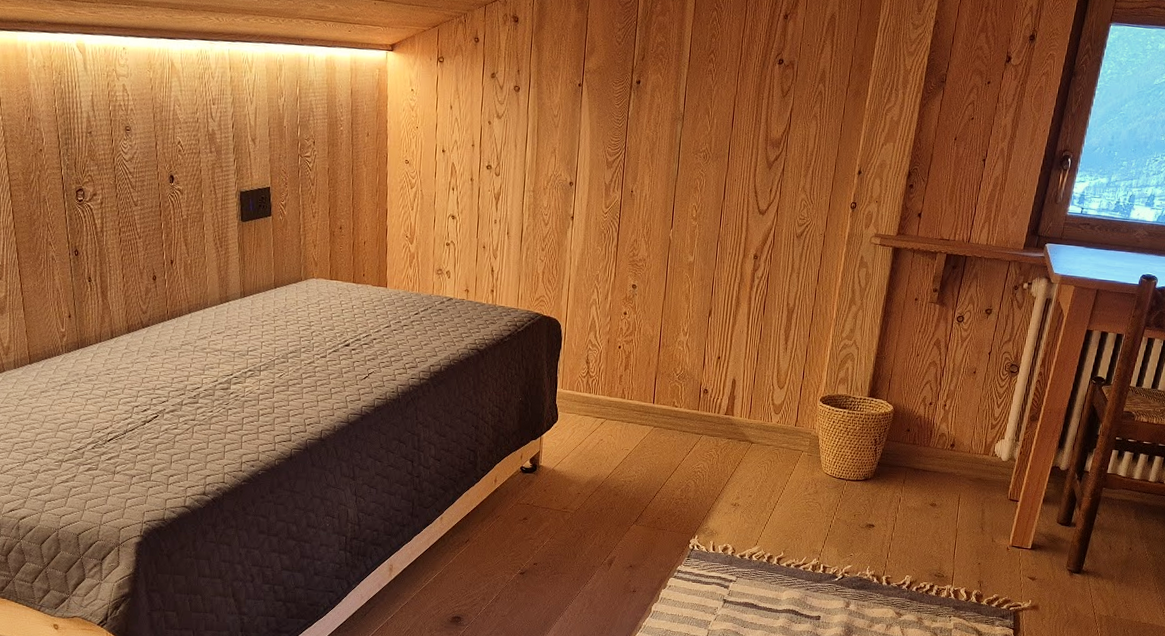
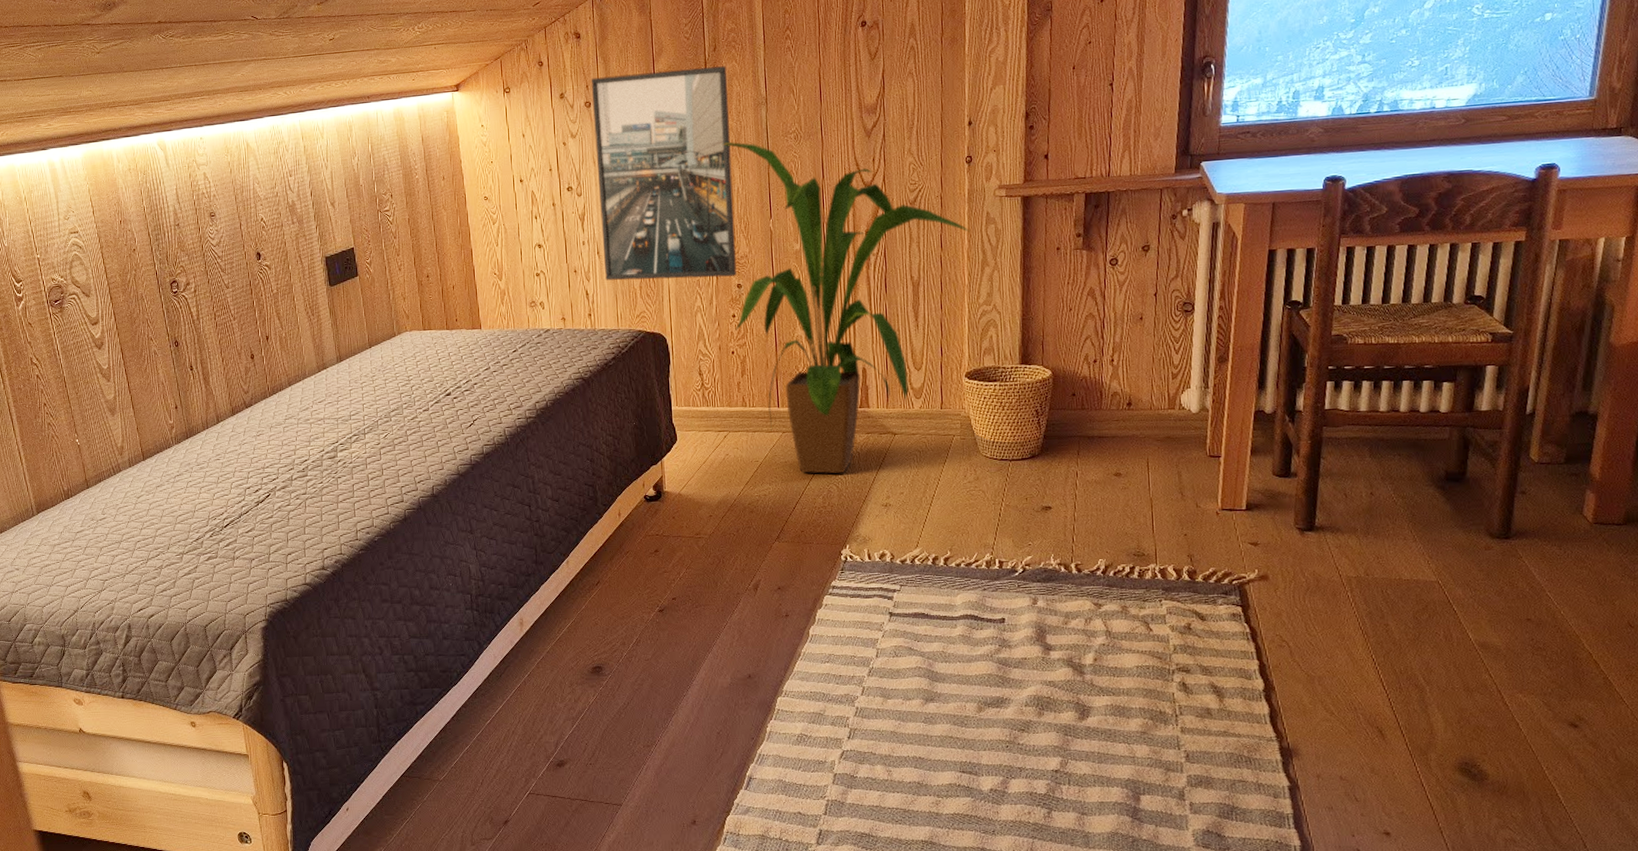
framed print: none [512,64,652,277] -> present [591,66,737,281]
house plant: none [625,149,844,472] -> present [722,142,970,474]

